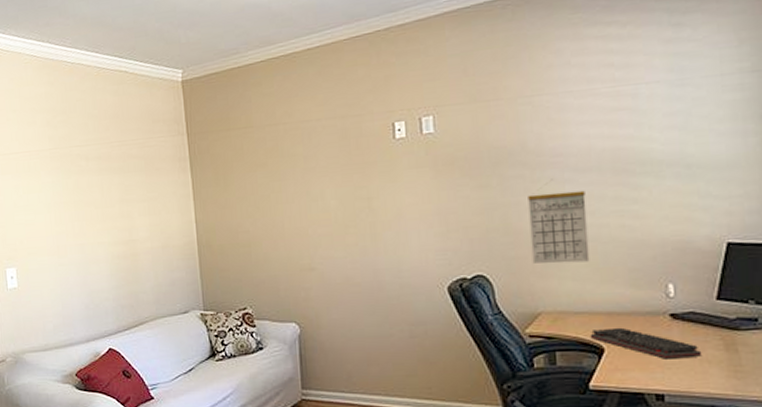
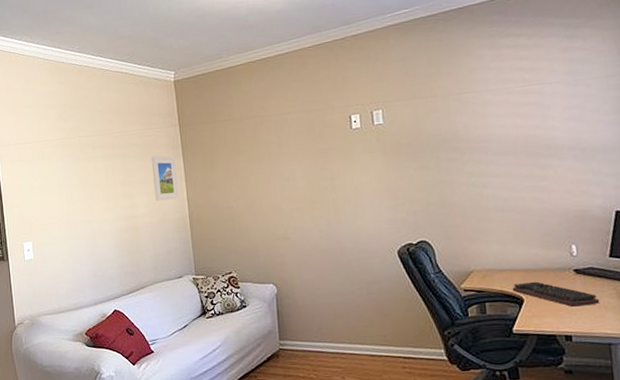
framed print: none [153,170,186,223] -> present [151,156,179,202]
calendar: present [528,179,590,264] -> none [459,161,510,231]

